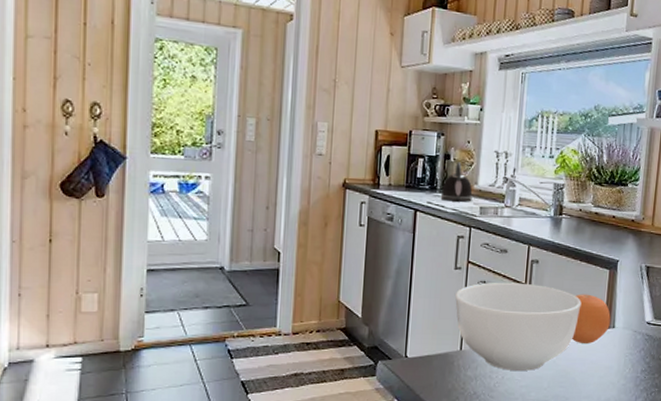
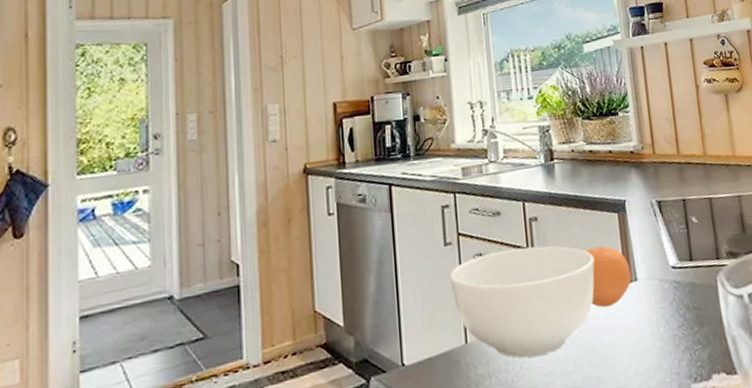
kettle: present [440,162,473,202] -> none [415,121,452,168]

